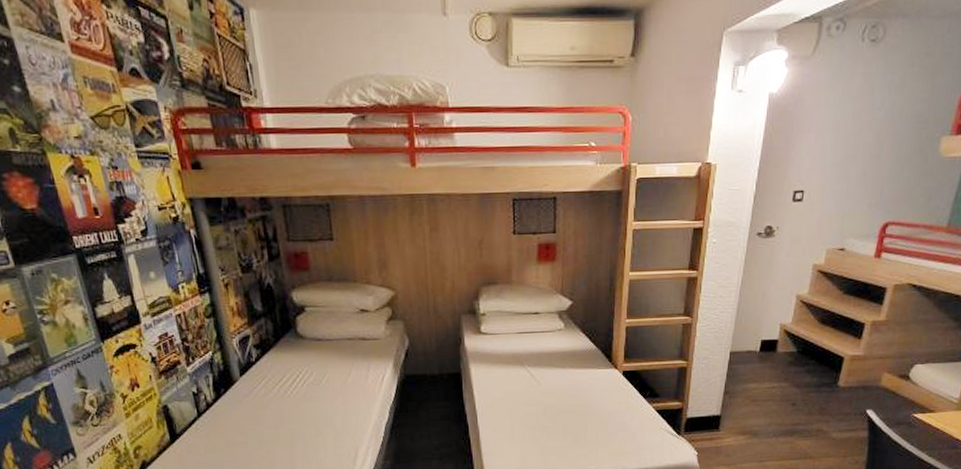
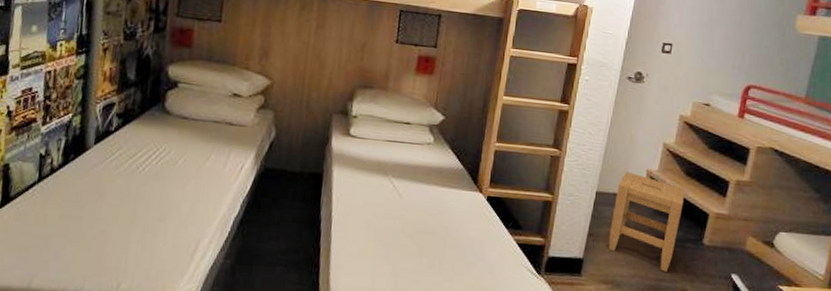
stool: none [744,328,819,416] -> present [608,171,685,272]

